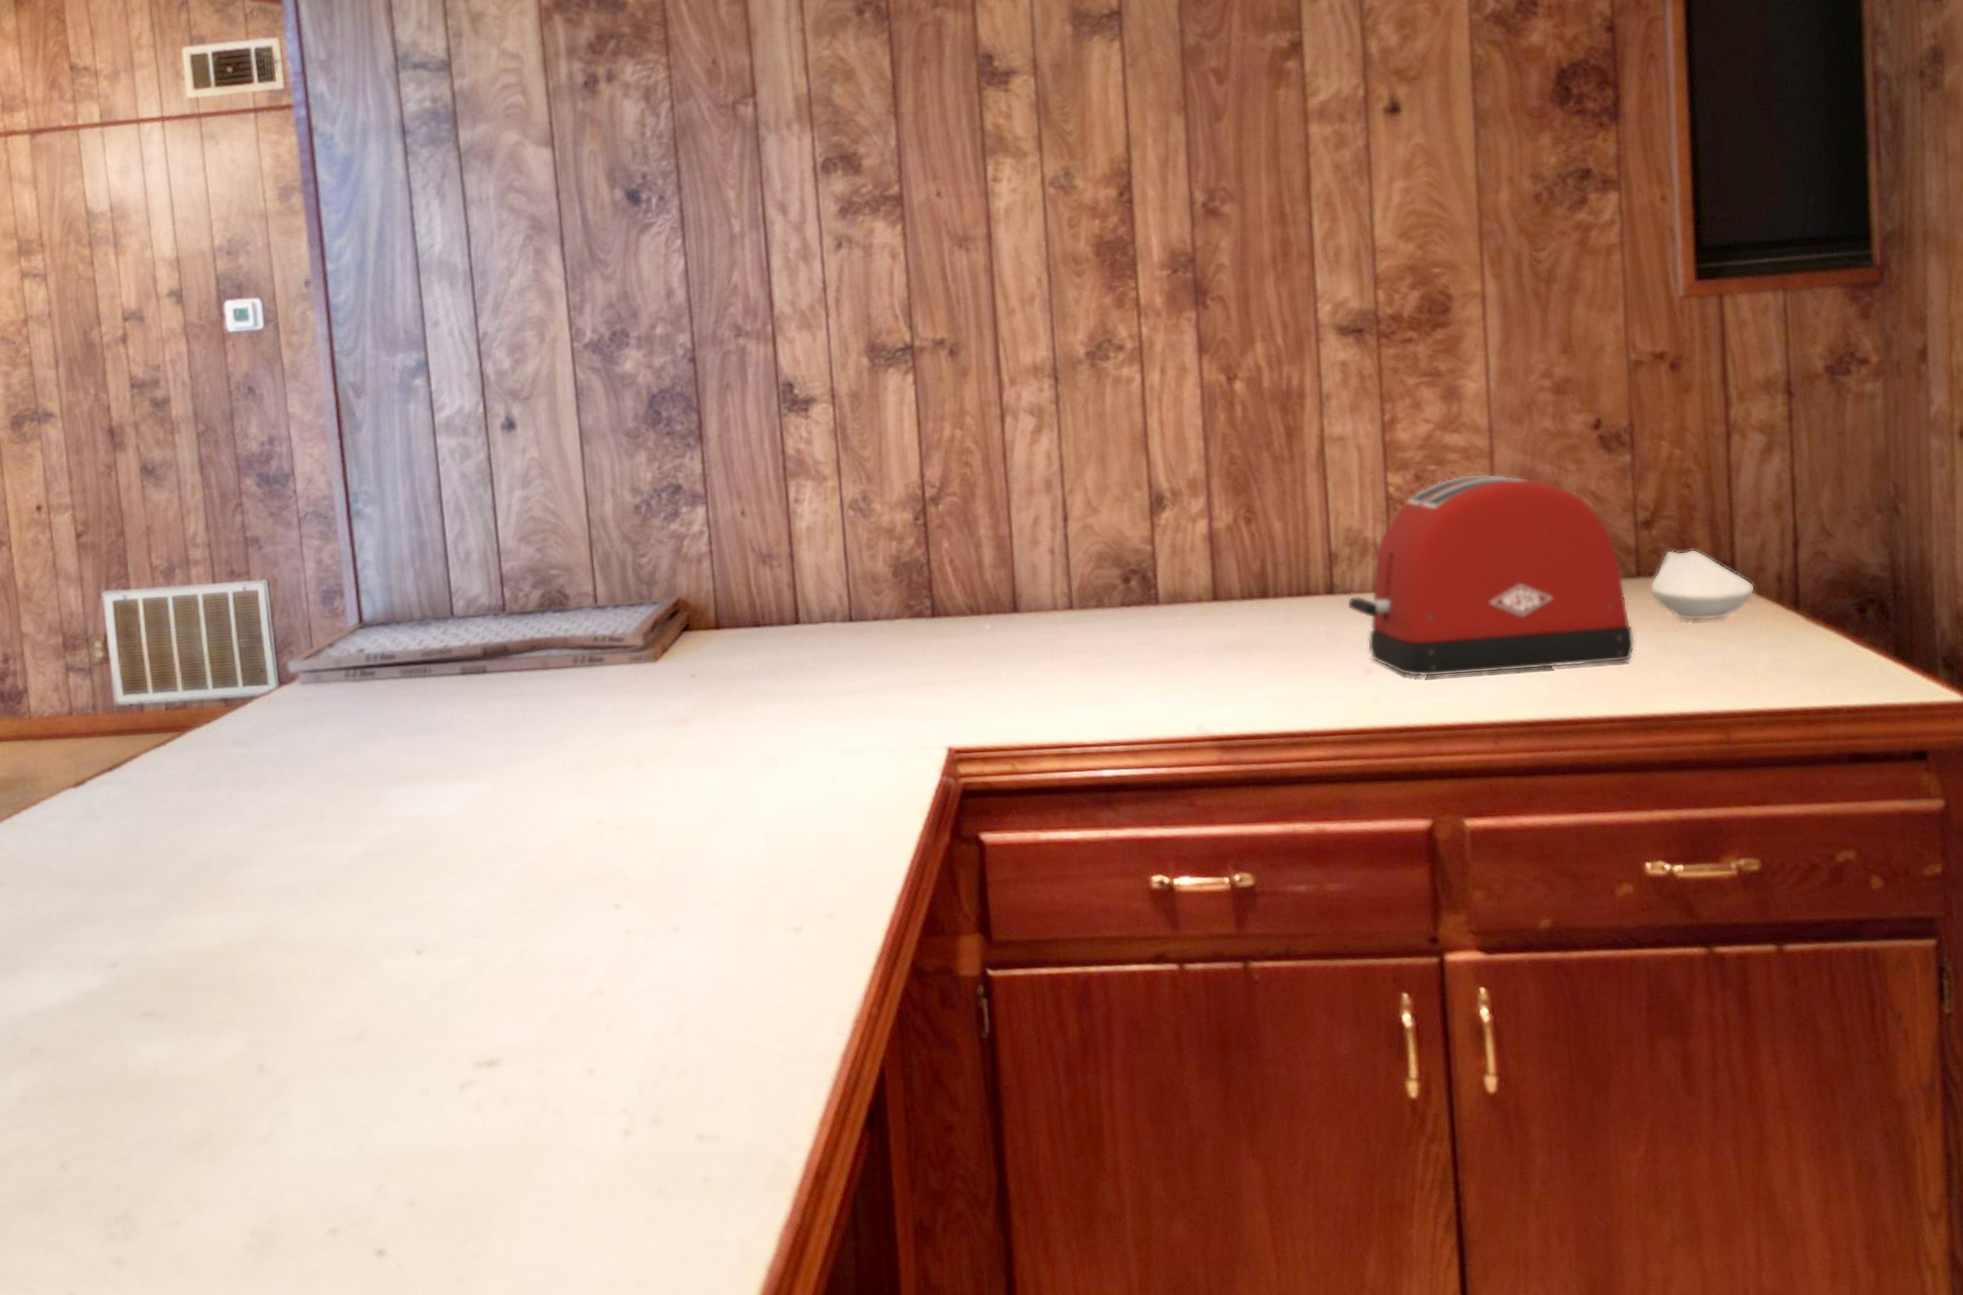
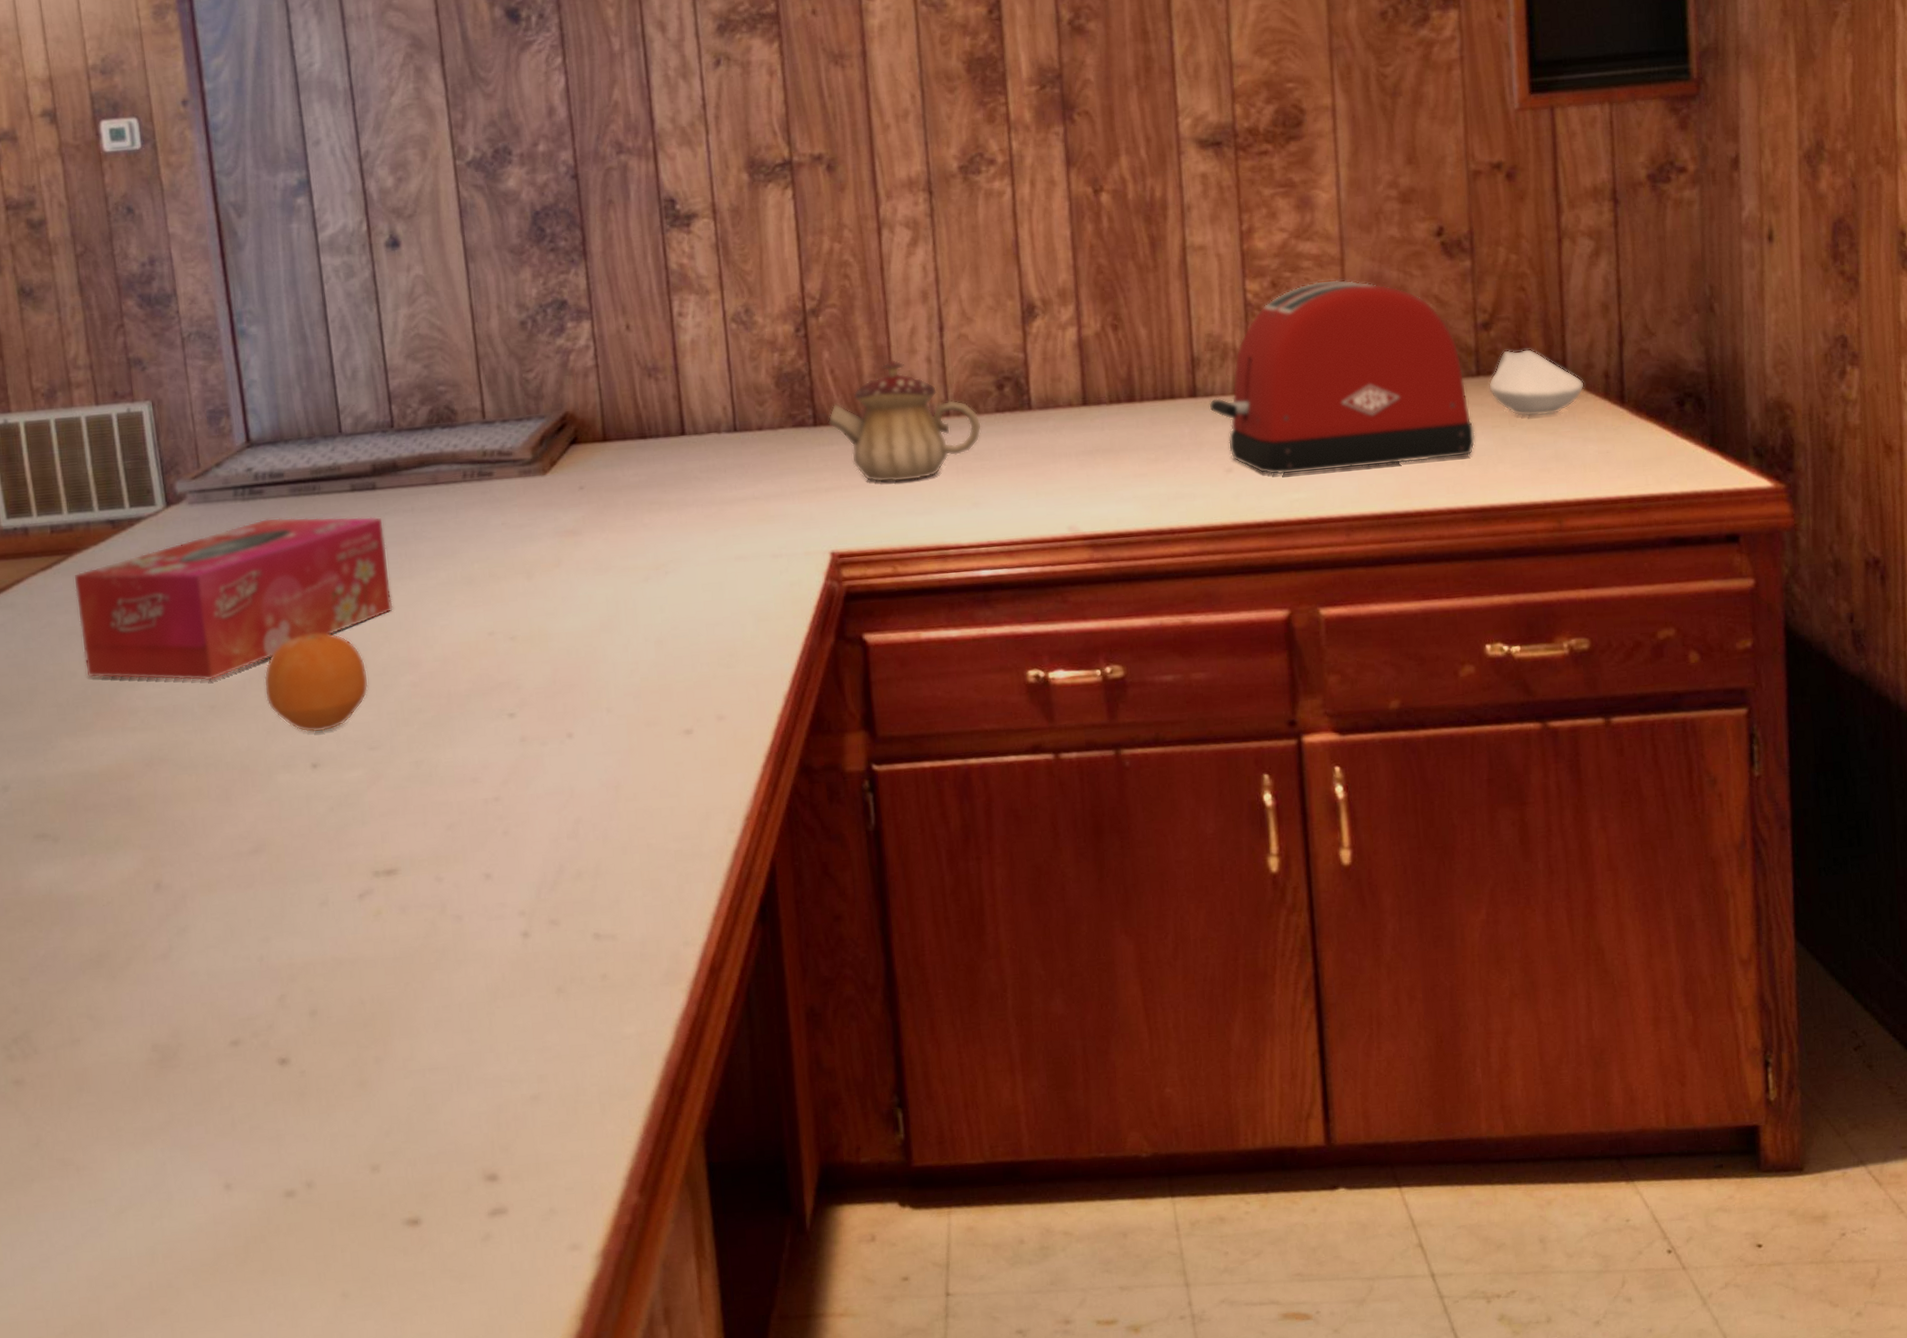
tissue box: none [186,699,501,863] -> present [73,516,393,681]
fruit: none [370,817,474,918] -> present [264,633,369,733]
teapot: none [946,550,1106,677] -> present [828,359,982,483]

